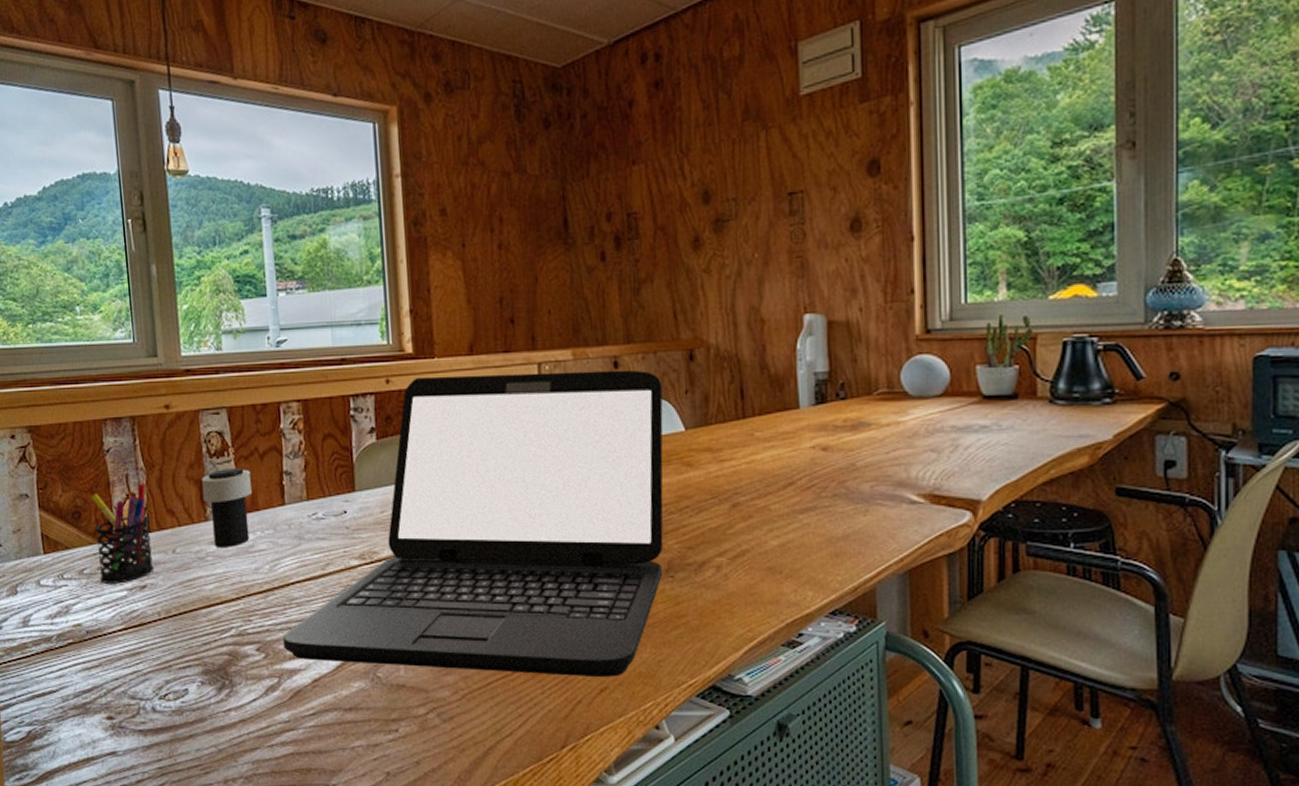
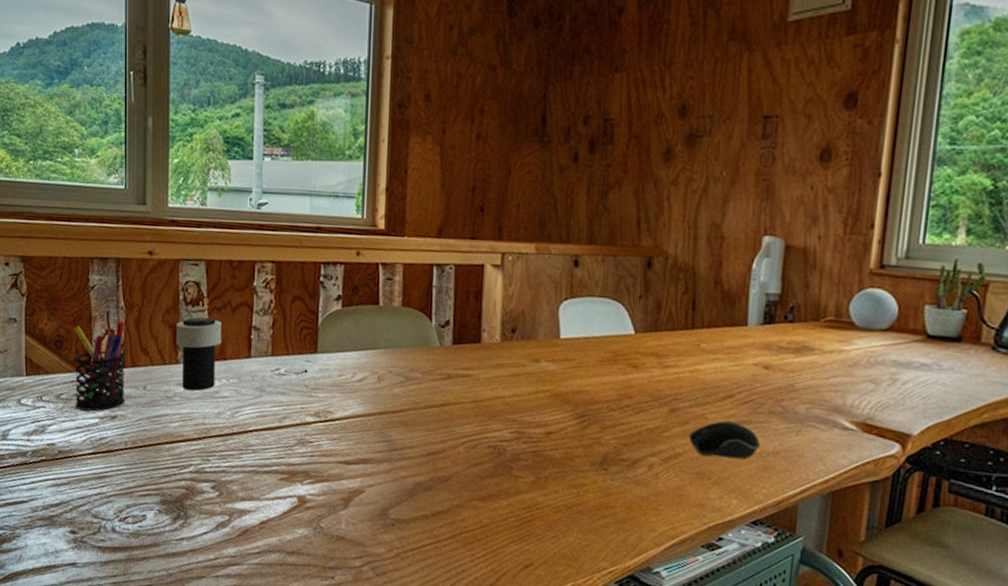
laptop: present [283,370,664,677] -> none [237,253,619,555]
computer mouse: none [753,510,828,548] -> present [688,421,760,459]

